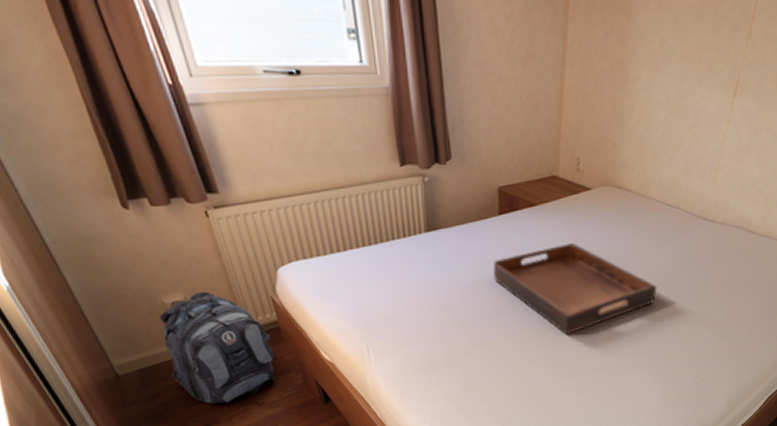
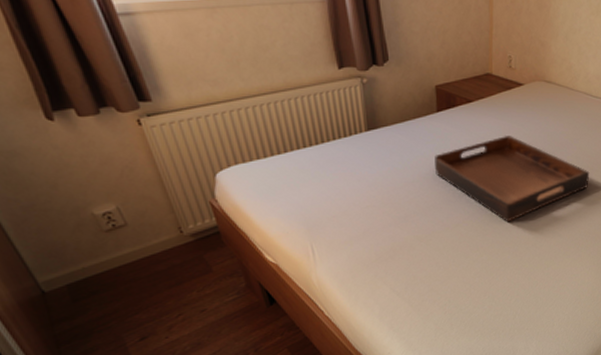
backpack: present [160,291,275,404] -> none [90,200,217,315]

